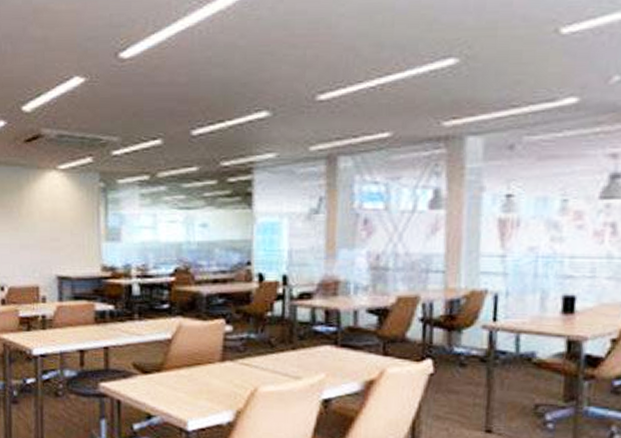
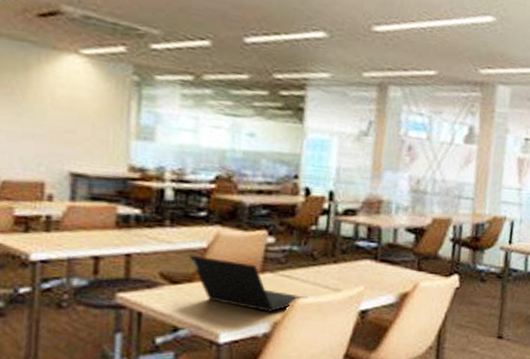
laptop computer: none [157,346,269,402] -> present [189,255,308,313]

